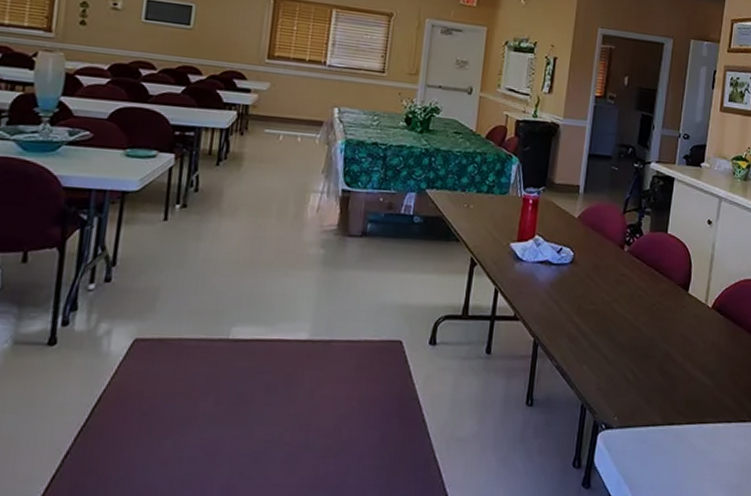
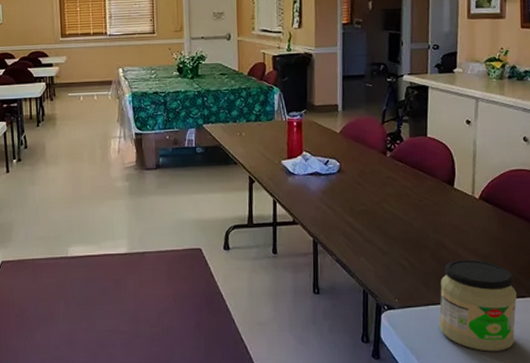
jar: none [657,375,738,483] -> present [439,259,517,352]

